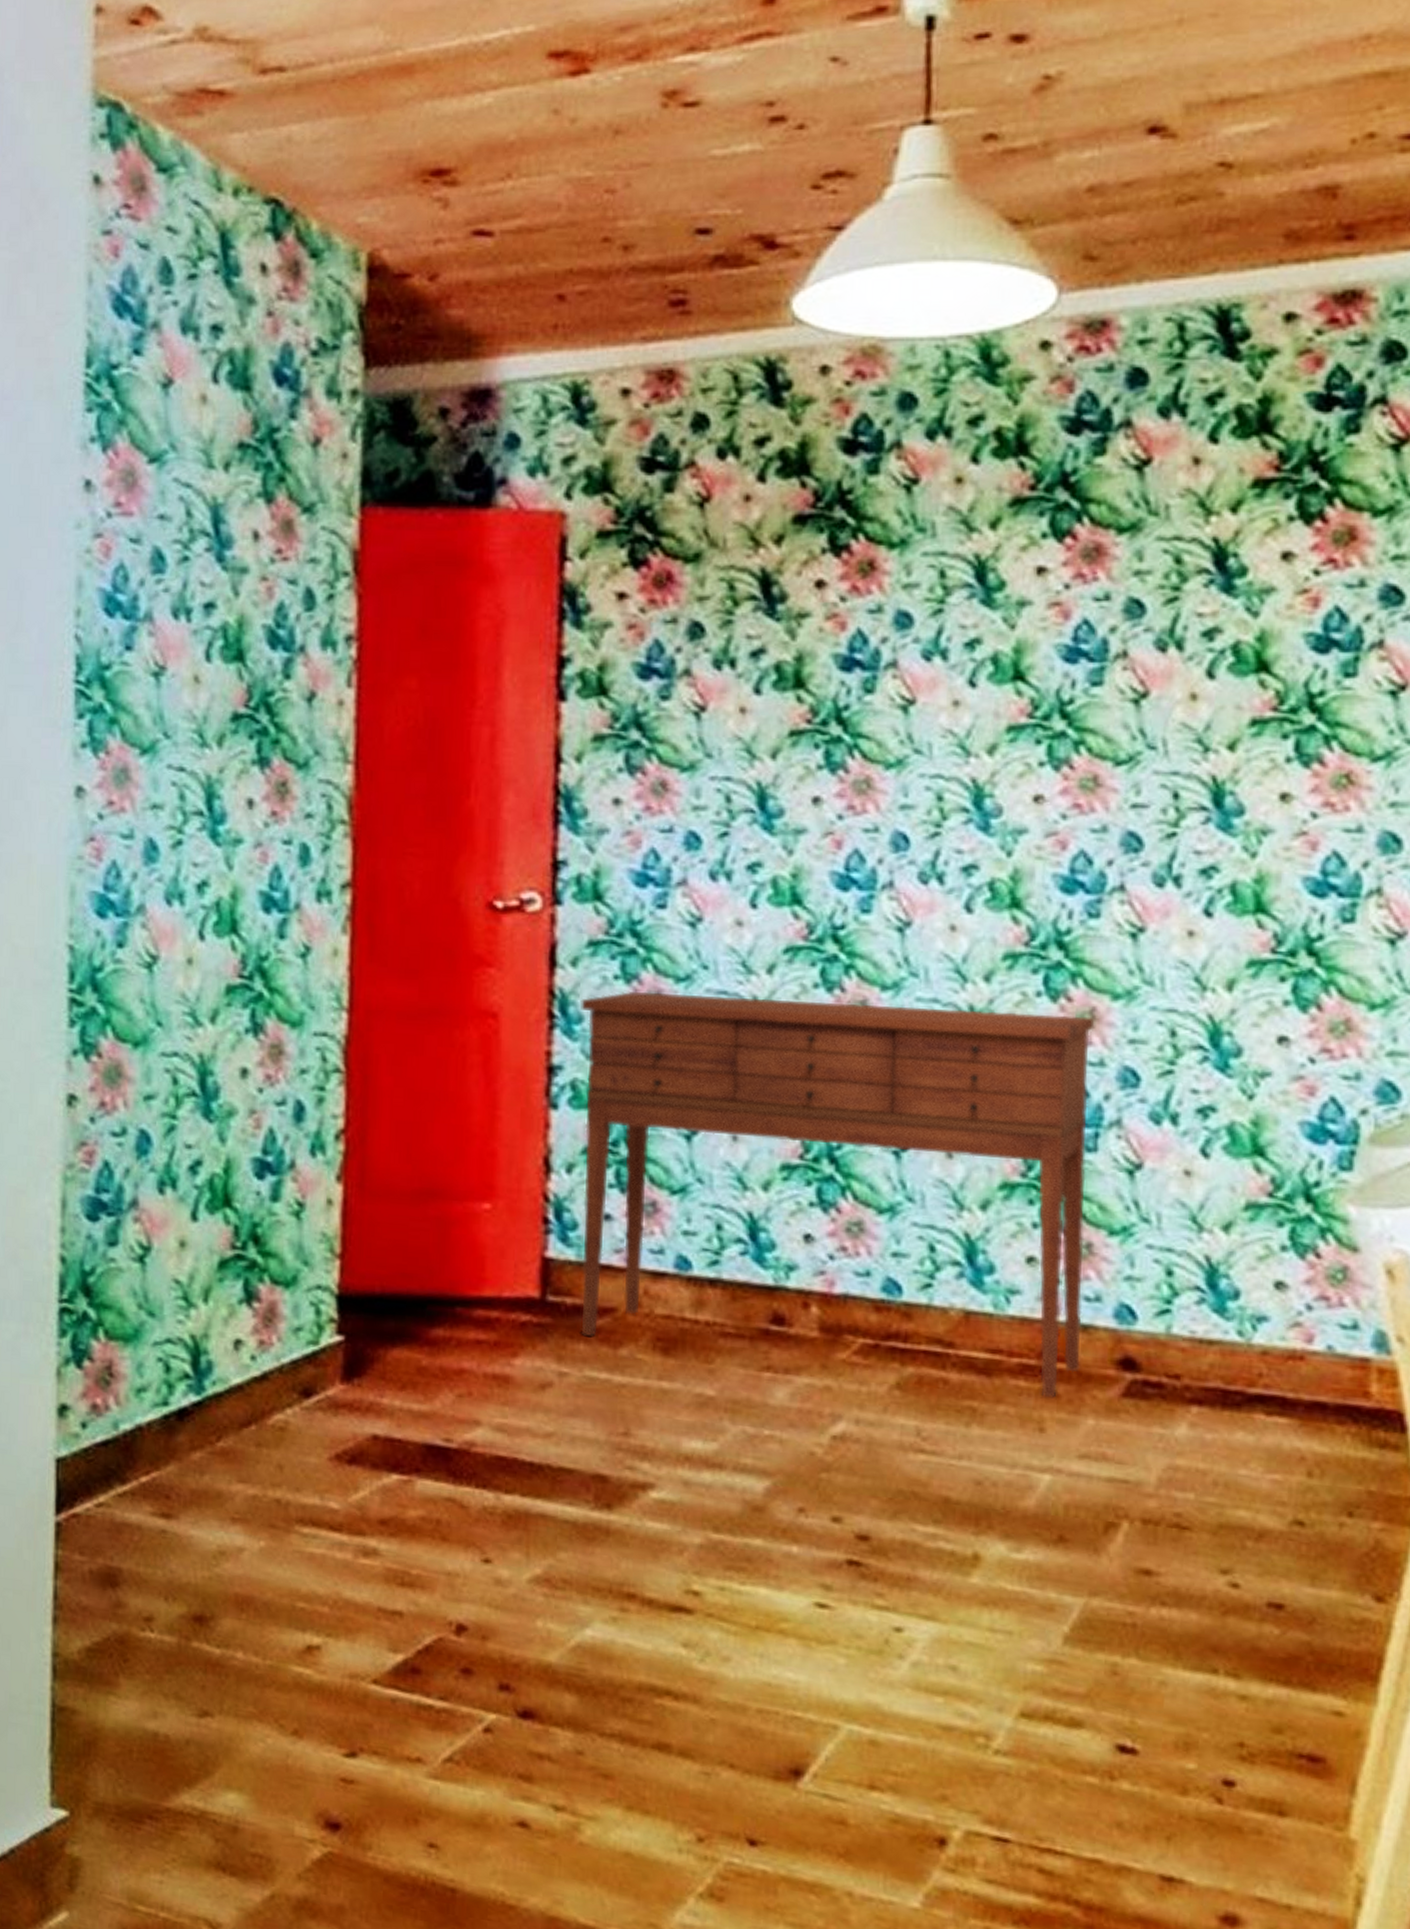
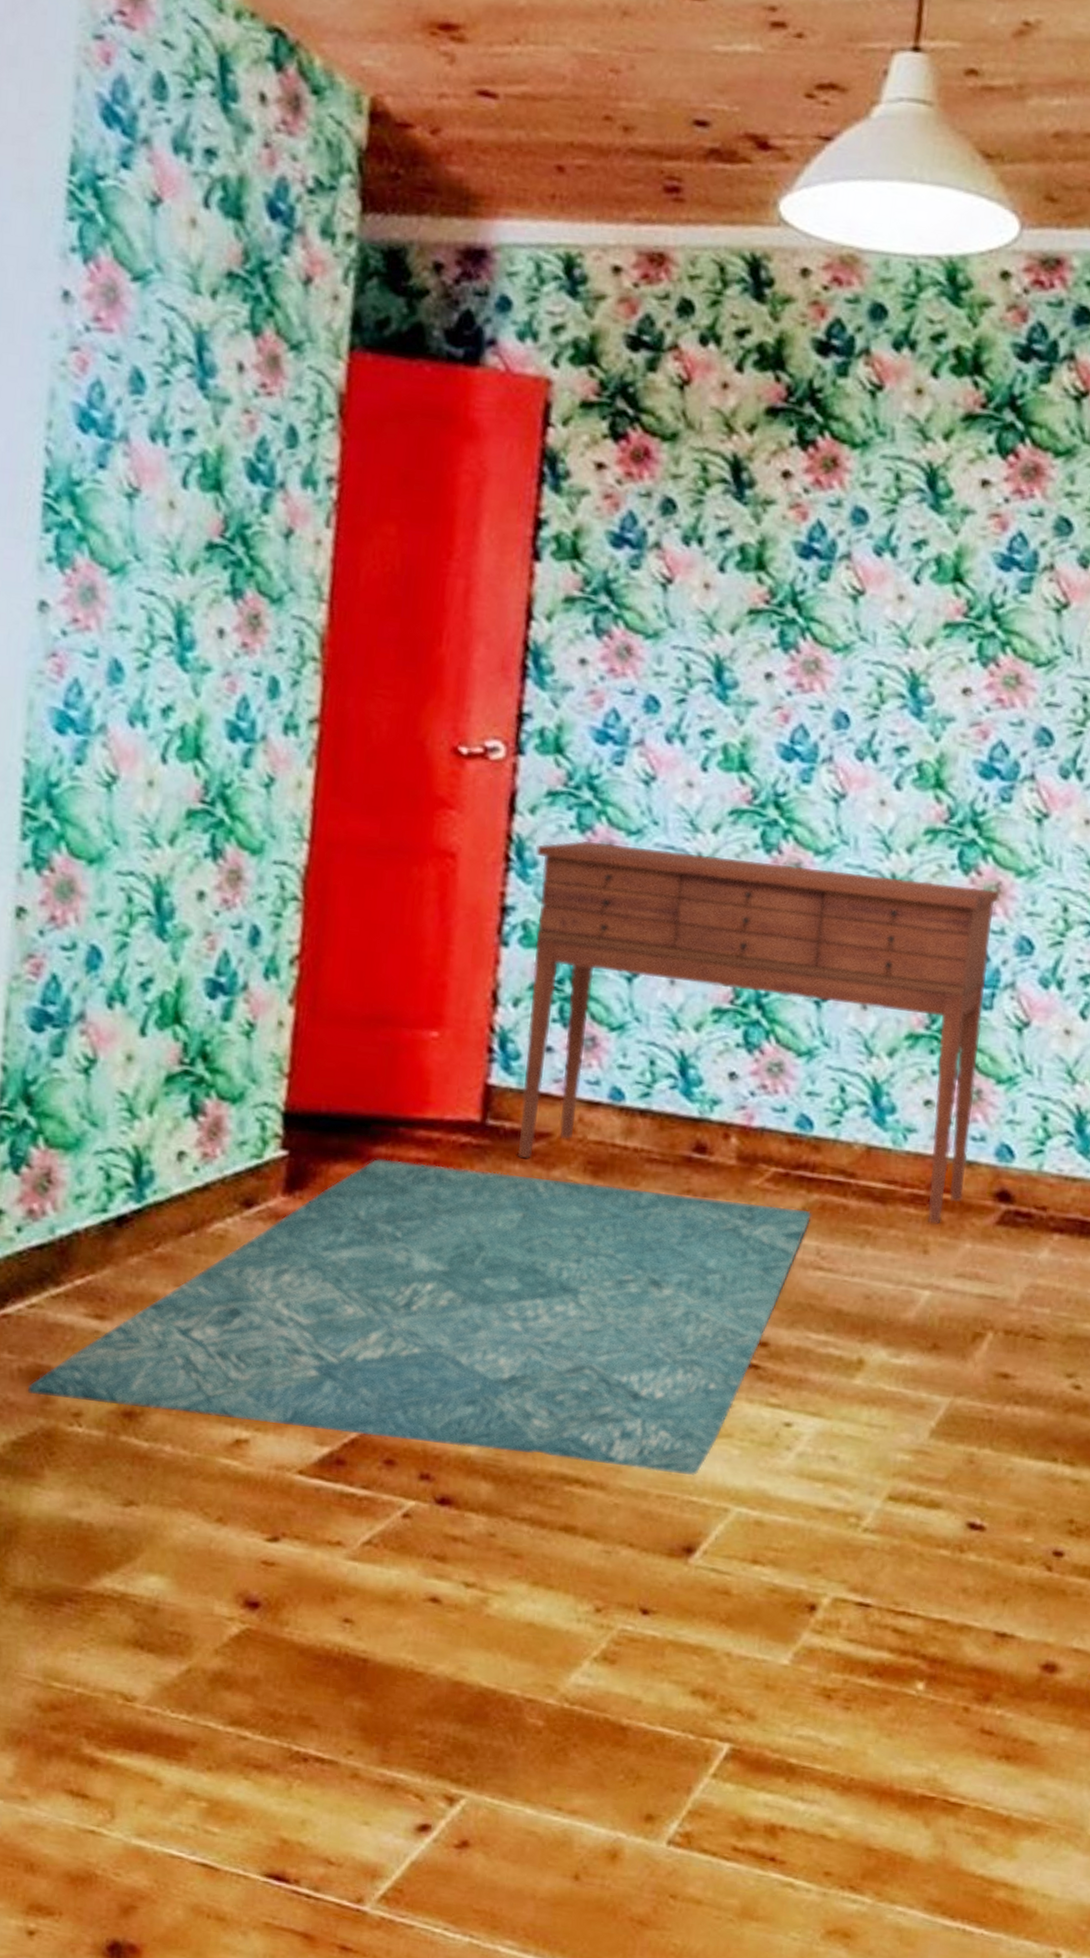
rug: none [99,1342,908,1688] -> present [27,1159,812,1476]

